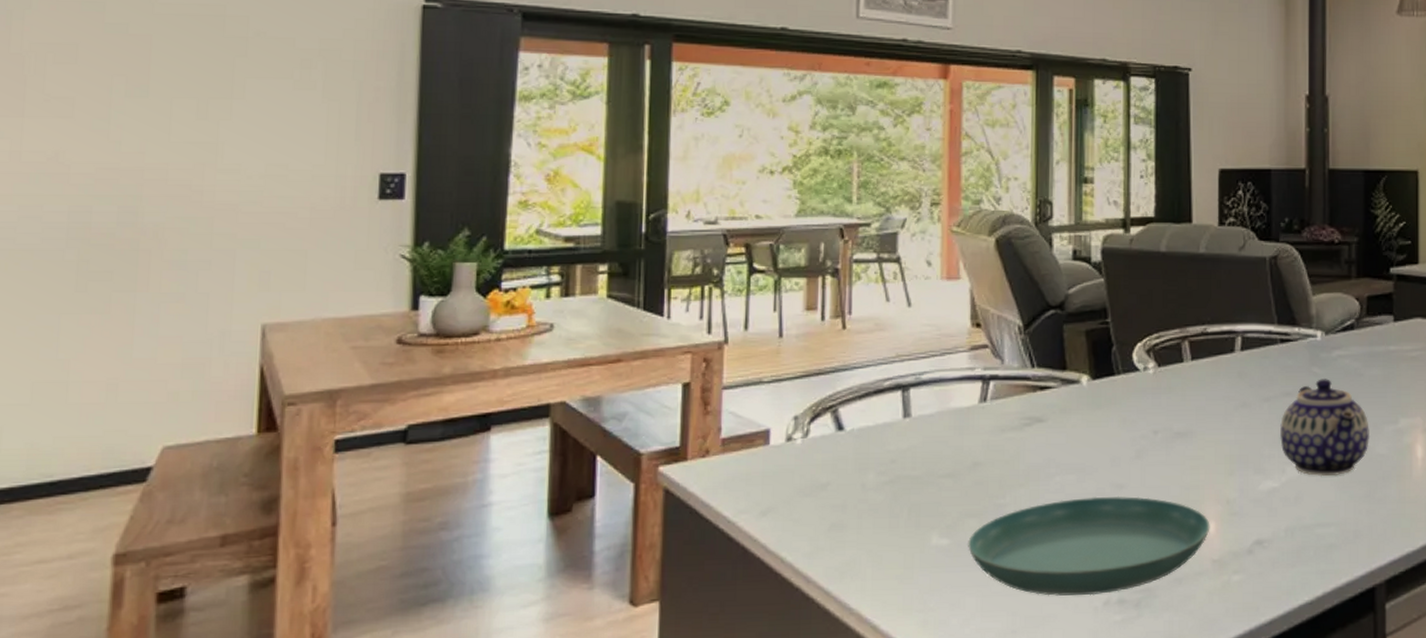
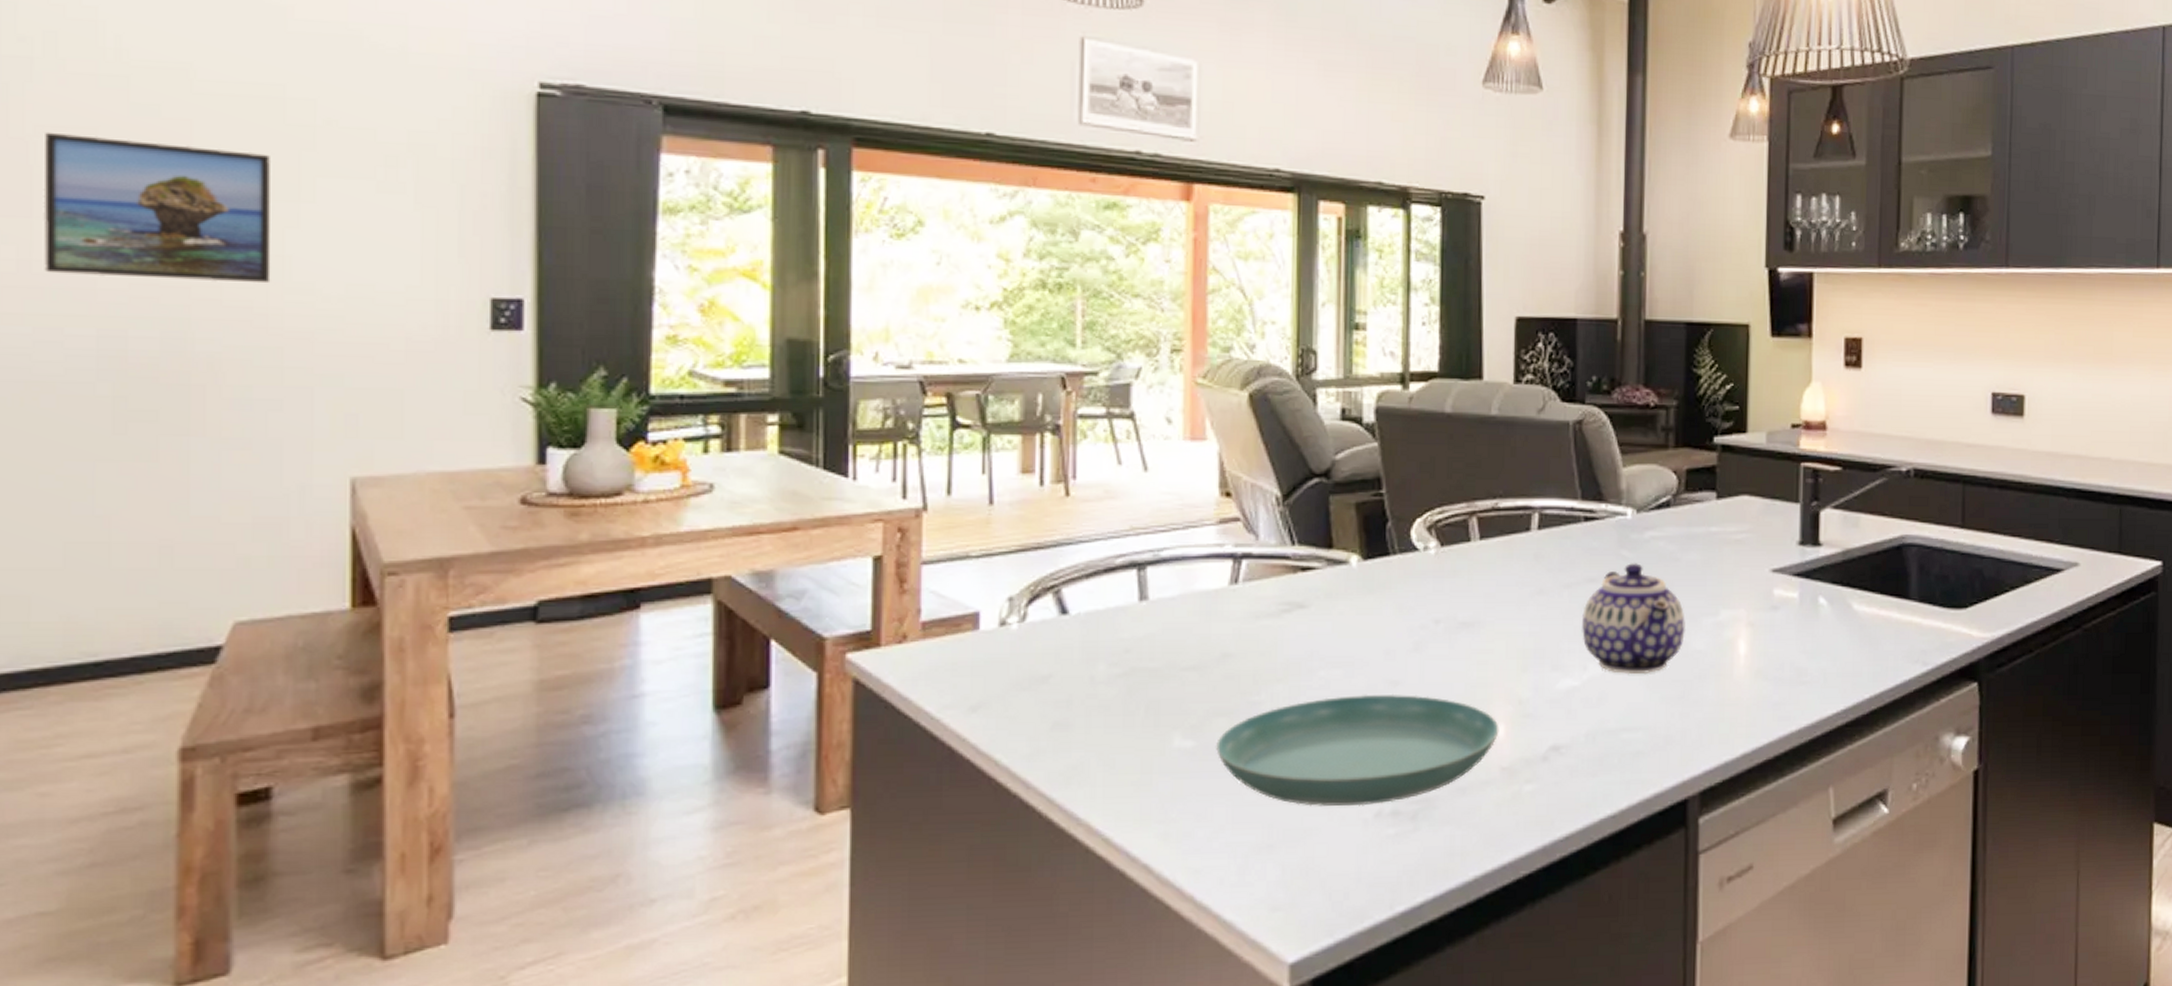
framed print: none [31,48,211,166] -> present [43,132,271,284]

